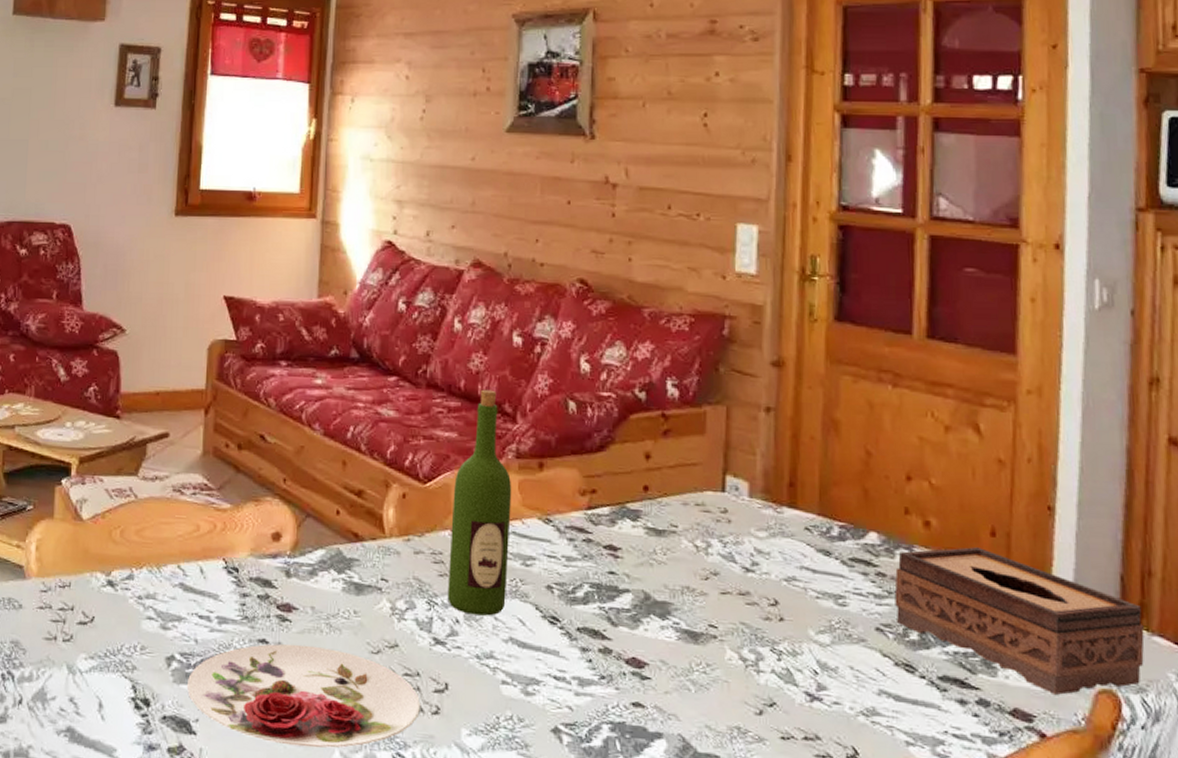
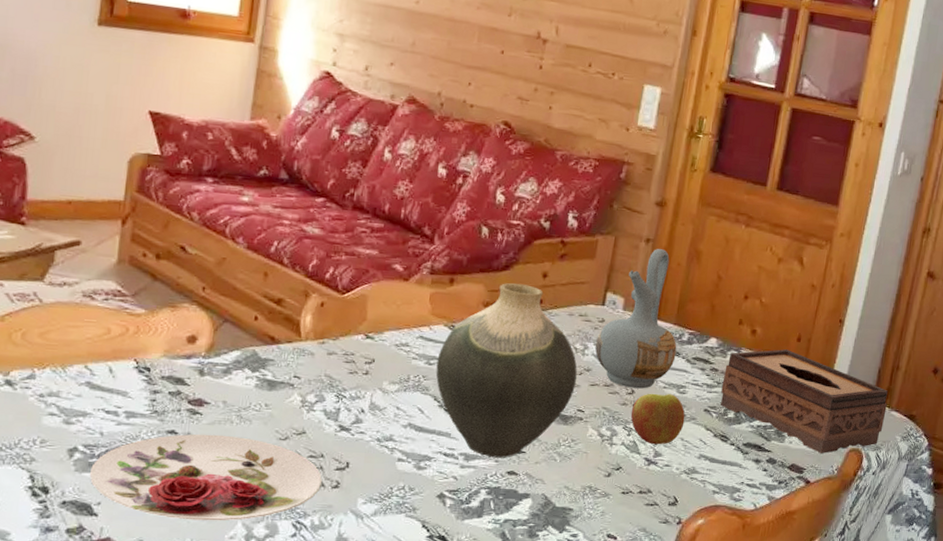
wine bottle: present [447,389,512,616] -> none [355,213,424,406]
vase: none [534,466,702,685] -> present [435,283,578,458]
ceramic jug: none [721,419,826,599] -> present [595,249,677,389]
apple: none [777,605,851,675] -> present [630,393,685,445]

